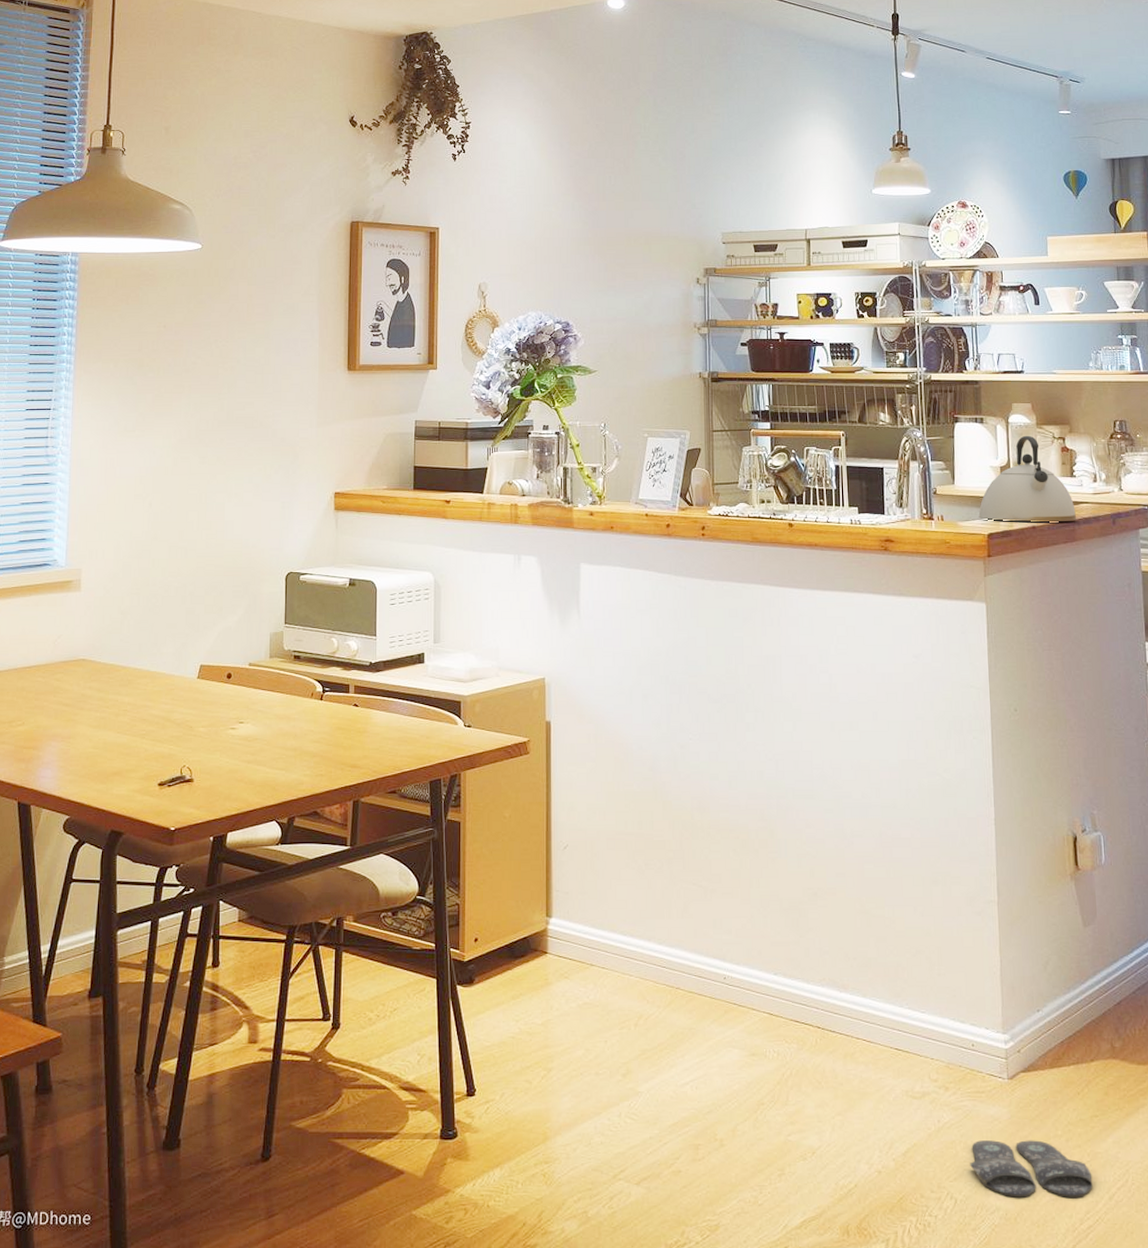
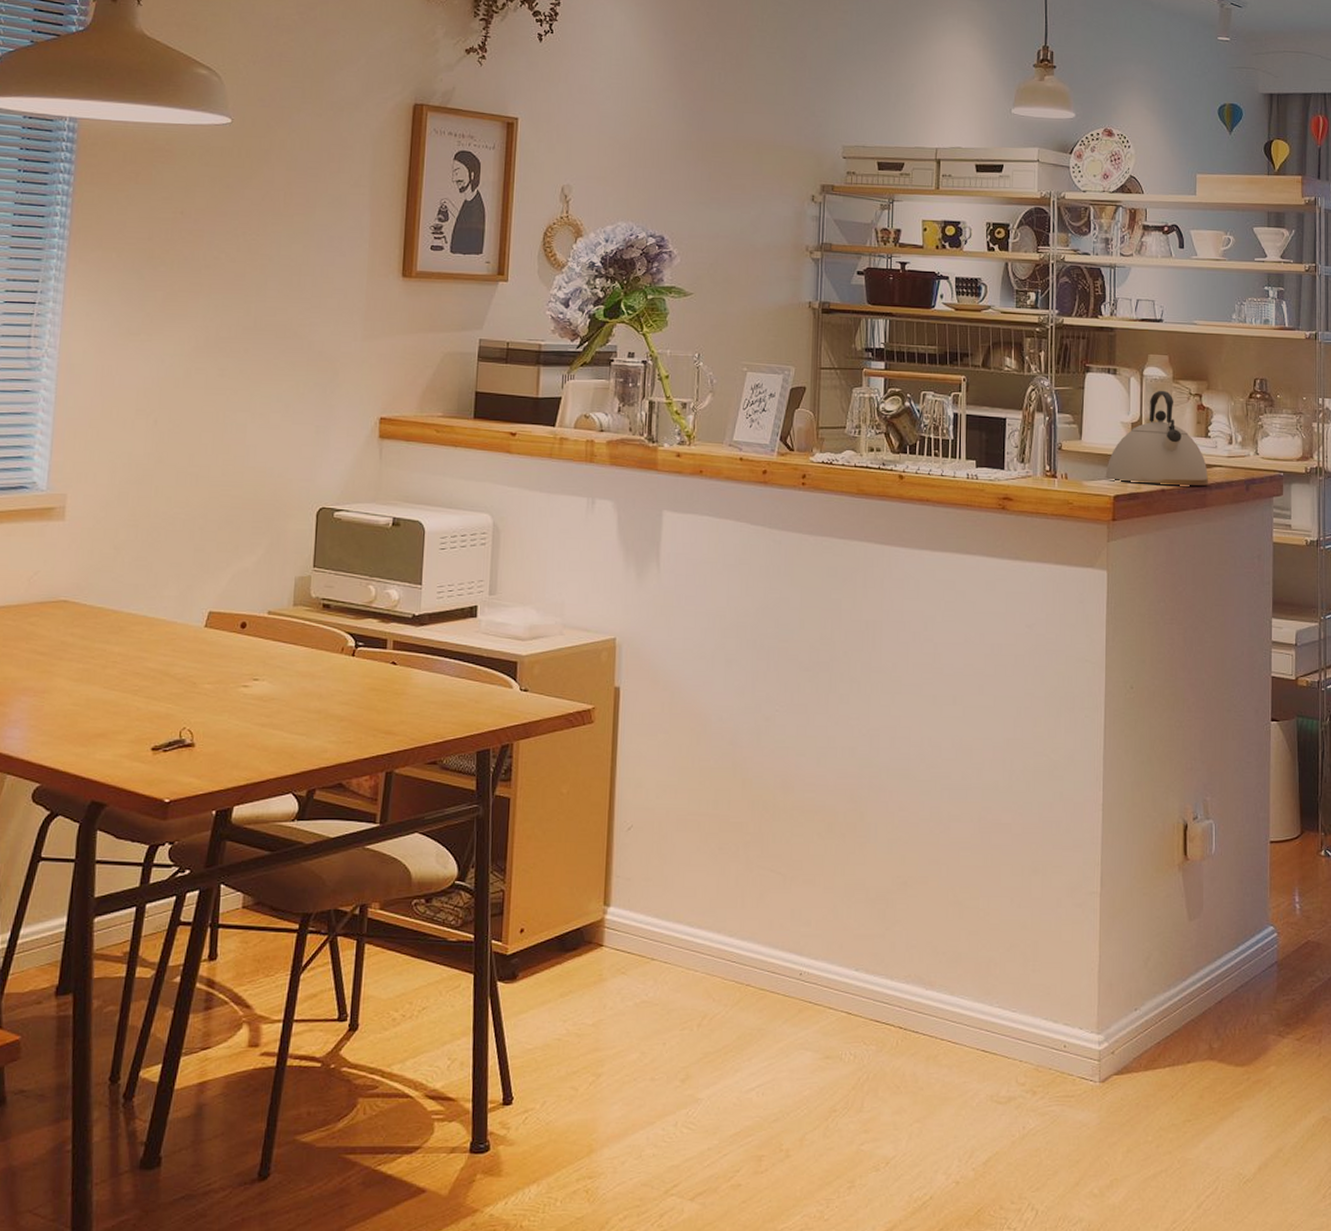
slippers: present [970,1140,1093,1198] -> none [1054,1147,1181,1208]

